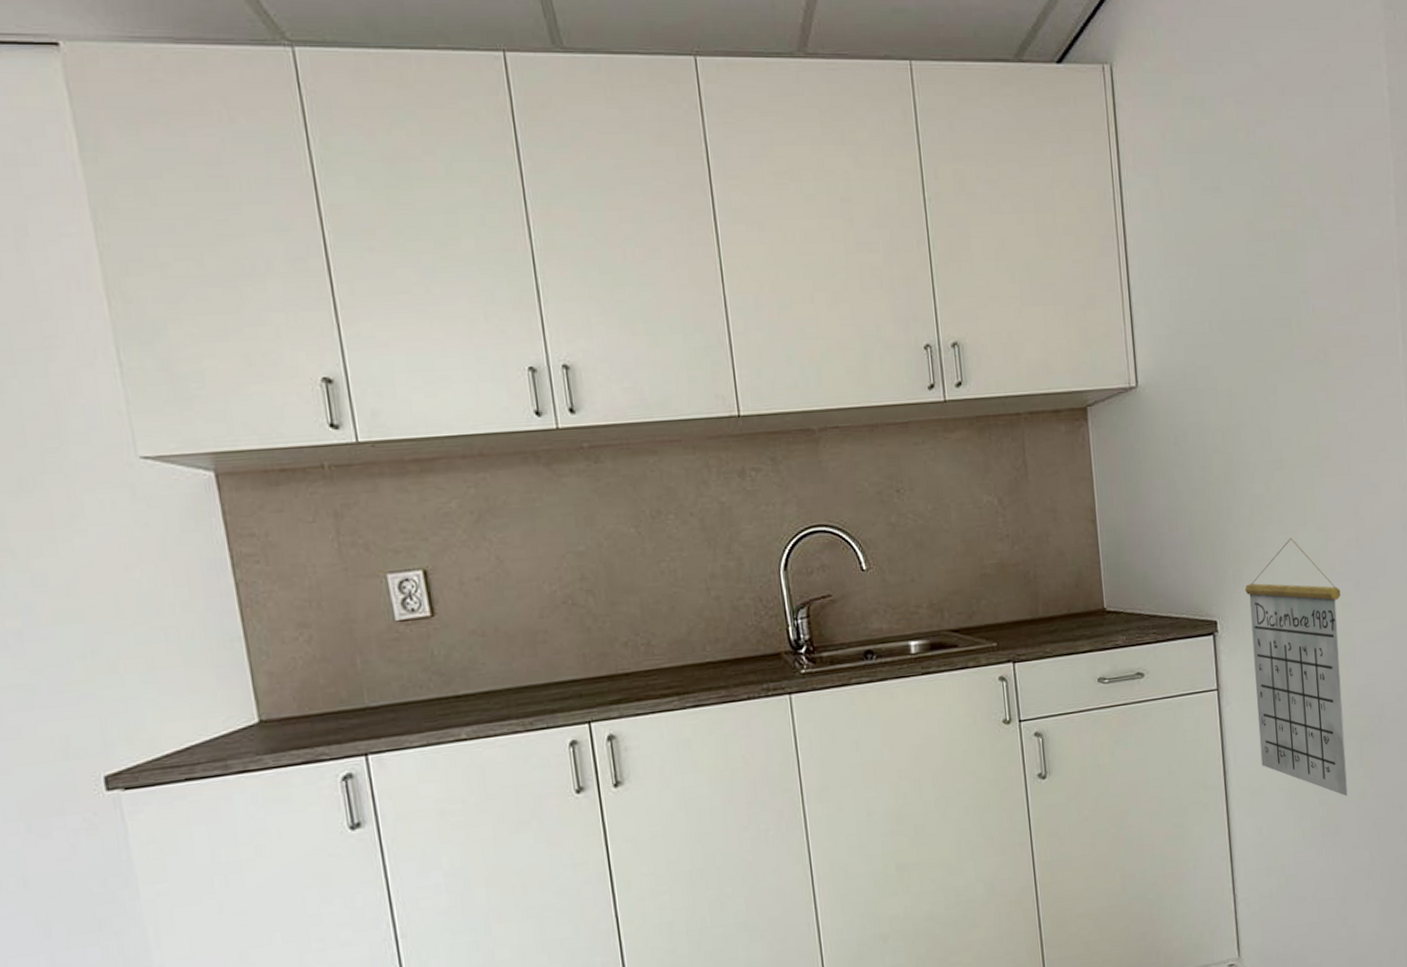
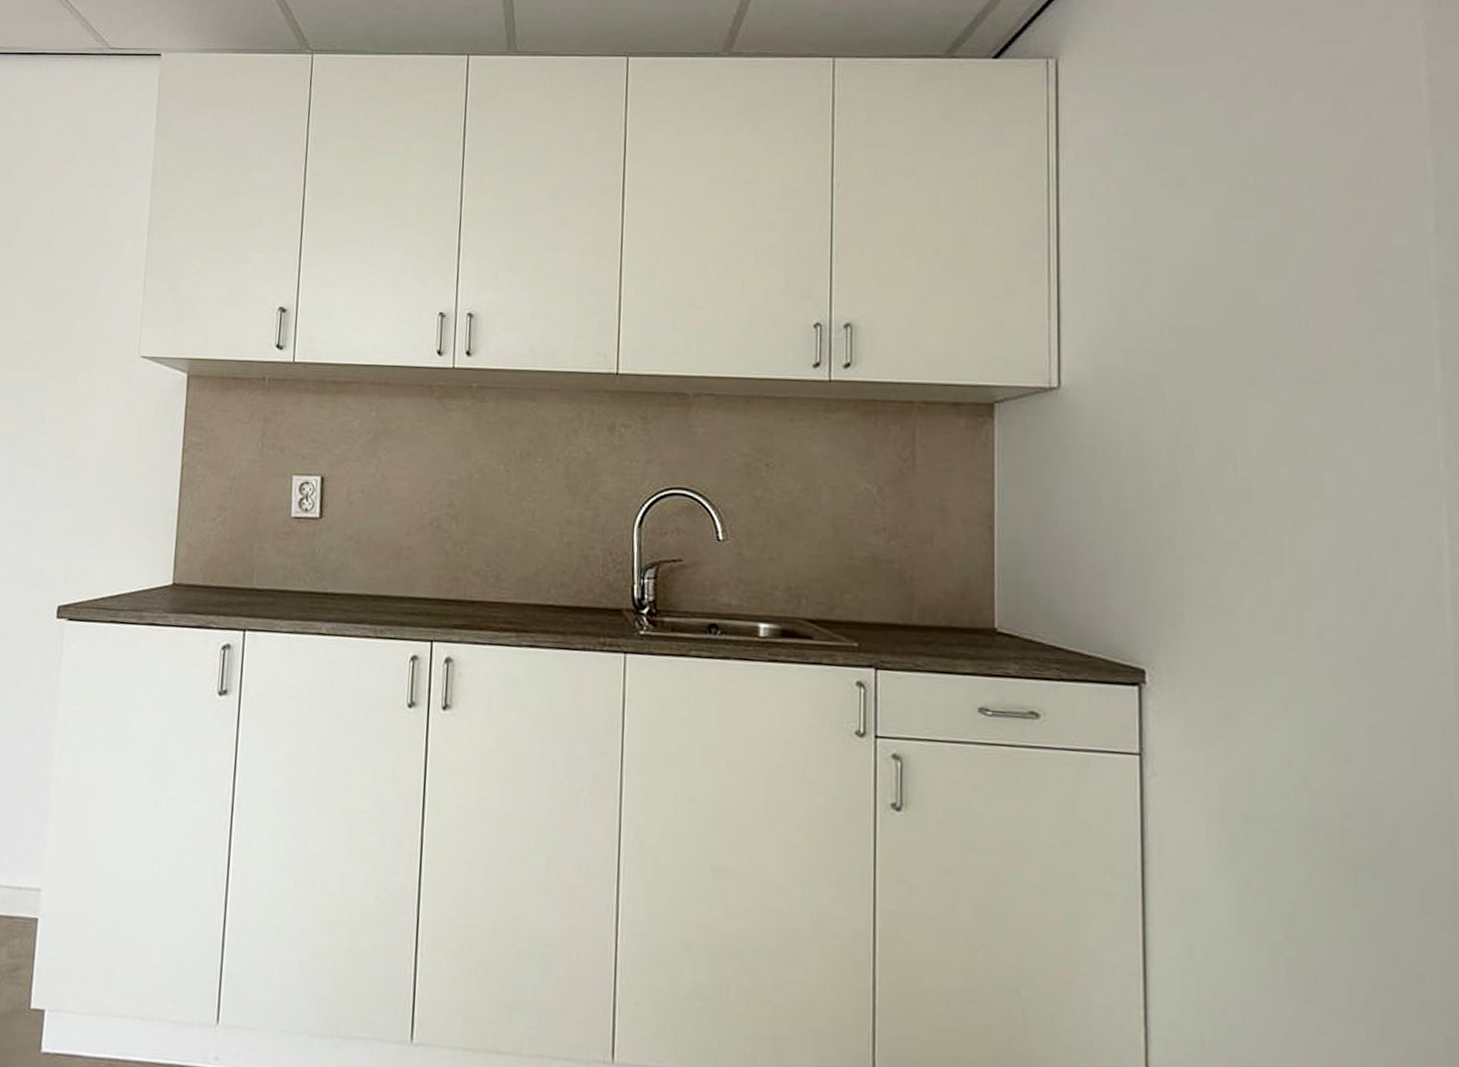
calendar: present [1245,538,1348,797] -> none [1188,586,1333,940]

